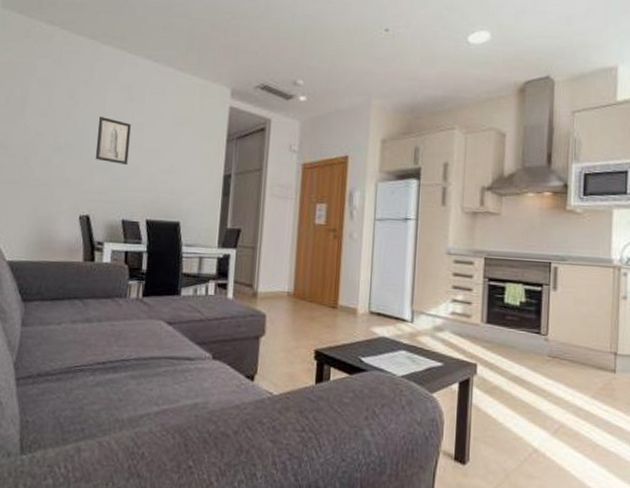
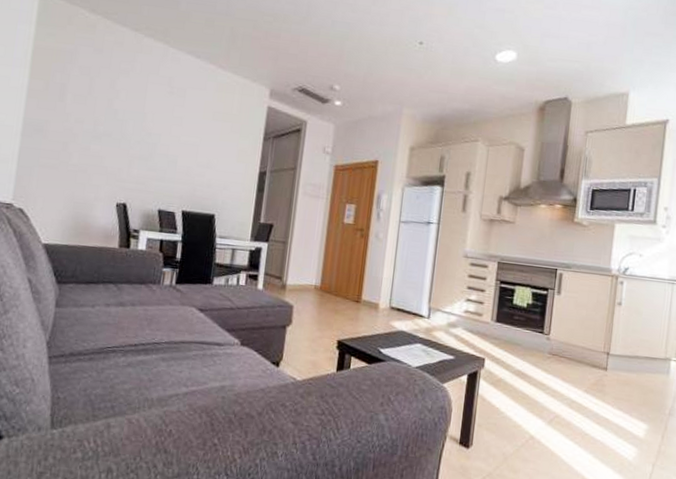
wall art: present [95,116,131,164] -> none [134,107,171,156]

